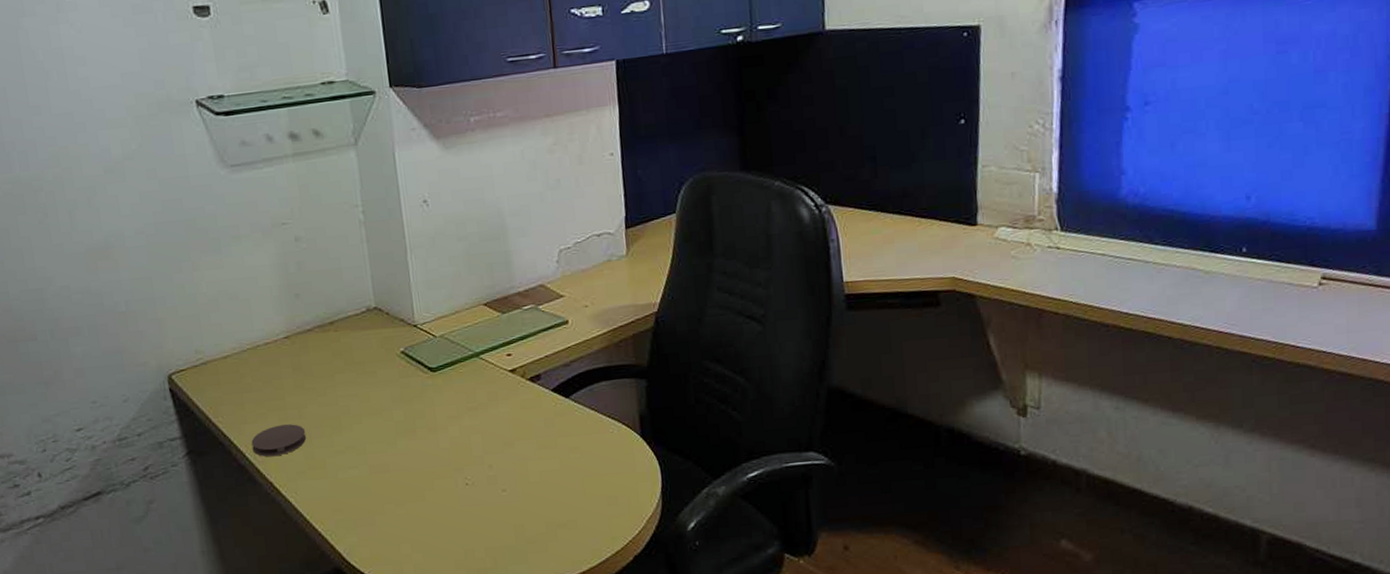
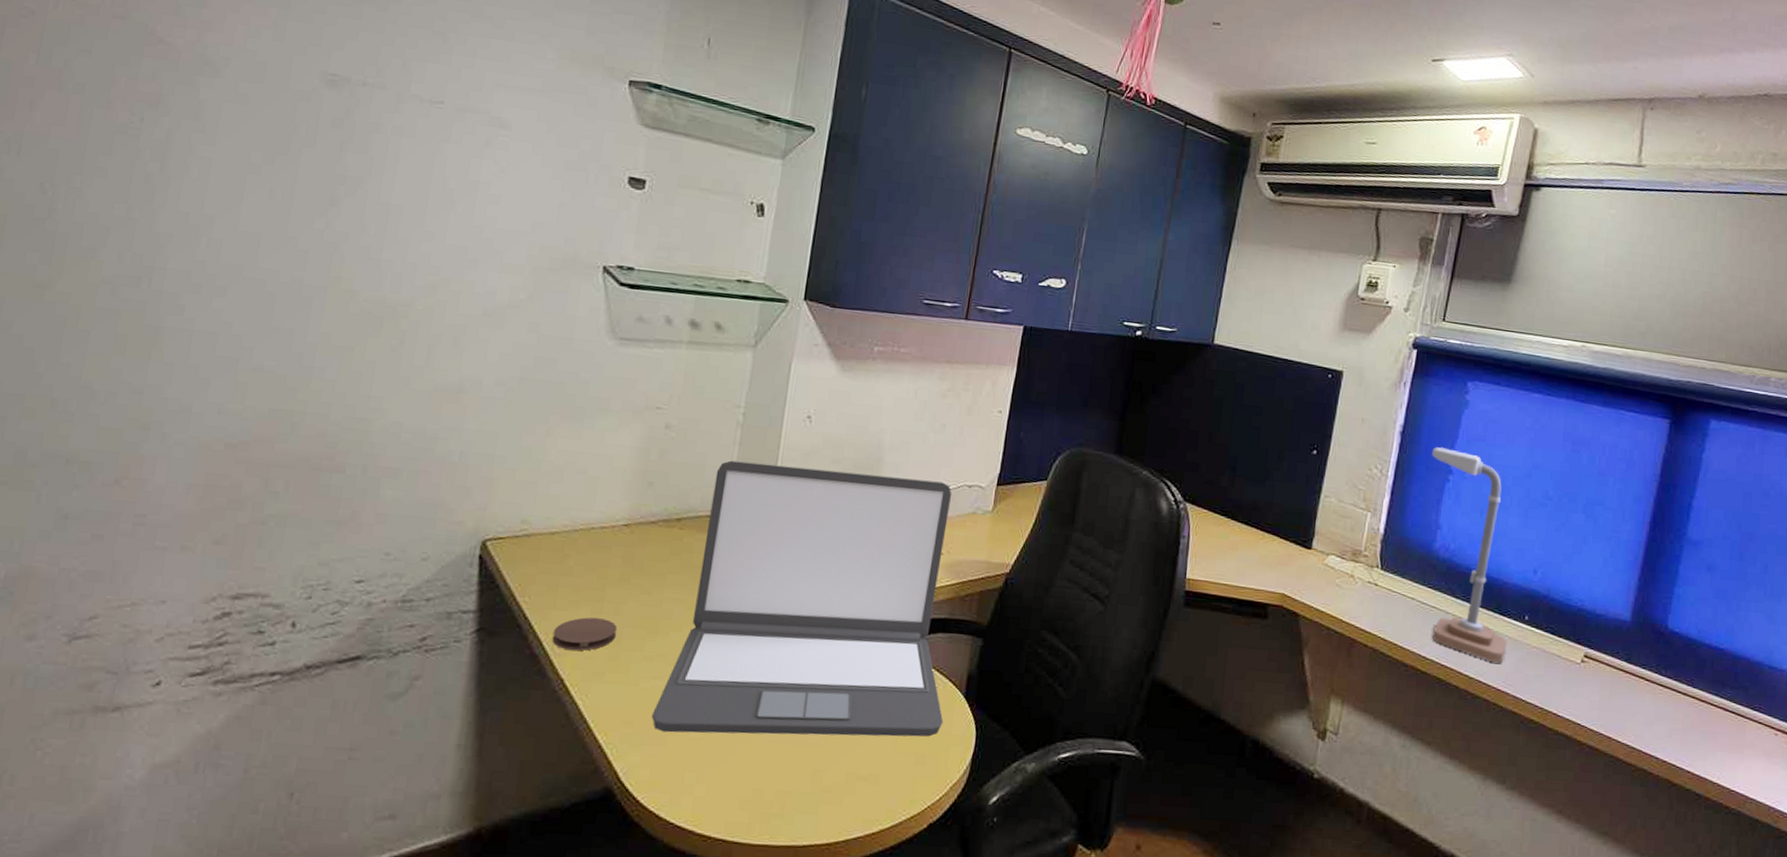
laptop: none [353,237,626,514] -> present [652,460,952,737]
desk lamp: none [1102,83,1224,305] -> present [1432,447,1507,663]

